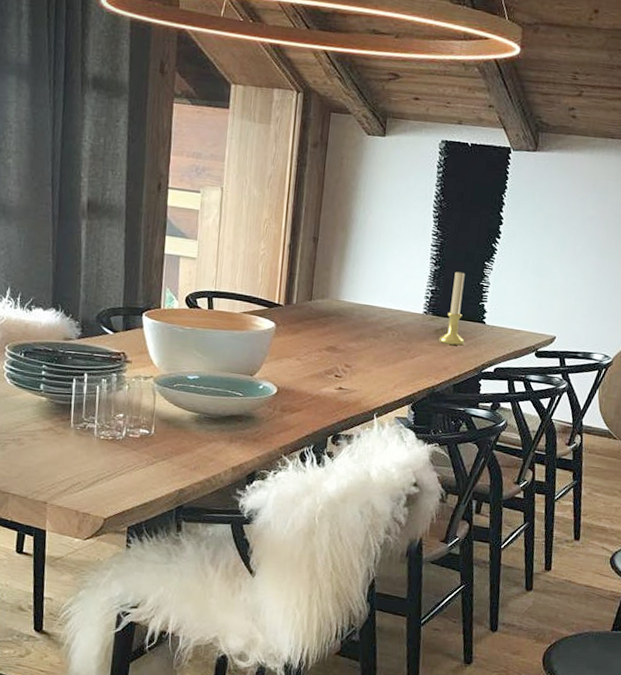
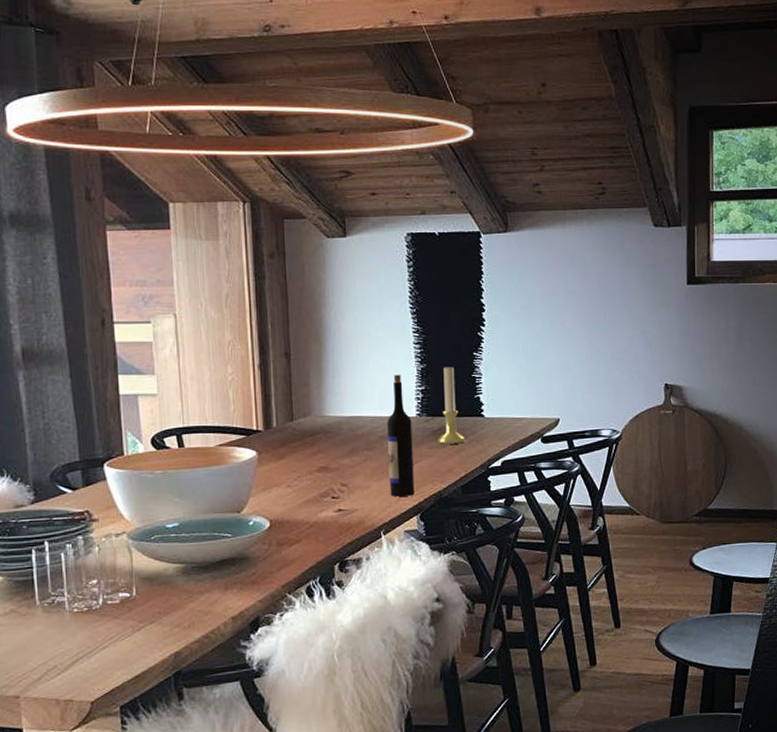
wine bottle: none [387,272,418,386] -> present [386,374,415,497]

